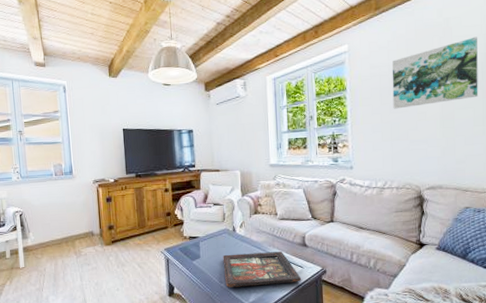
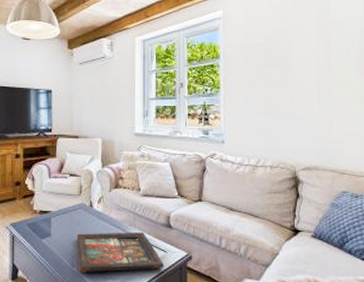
wall art: present [392,36,479,109] -> none [267,12,356,81]

